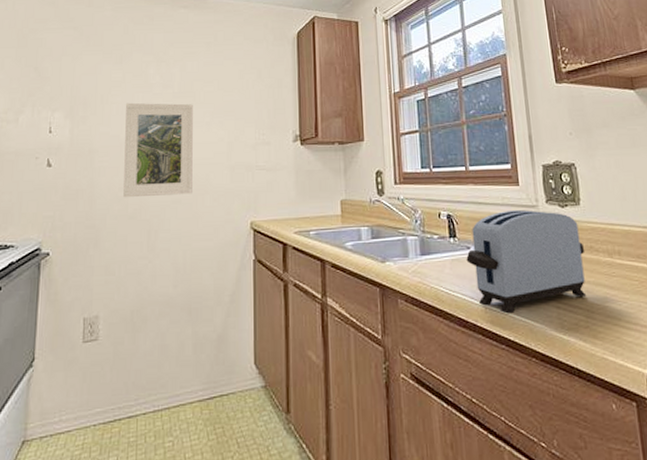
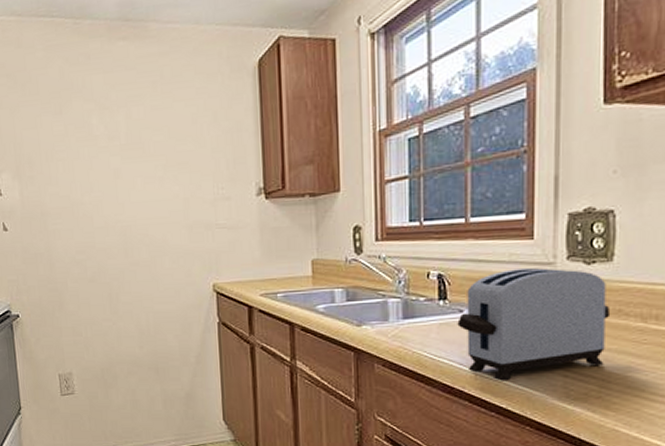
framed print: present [123,102,193,198] -> none [72,157,150,261]

